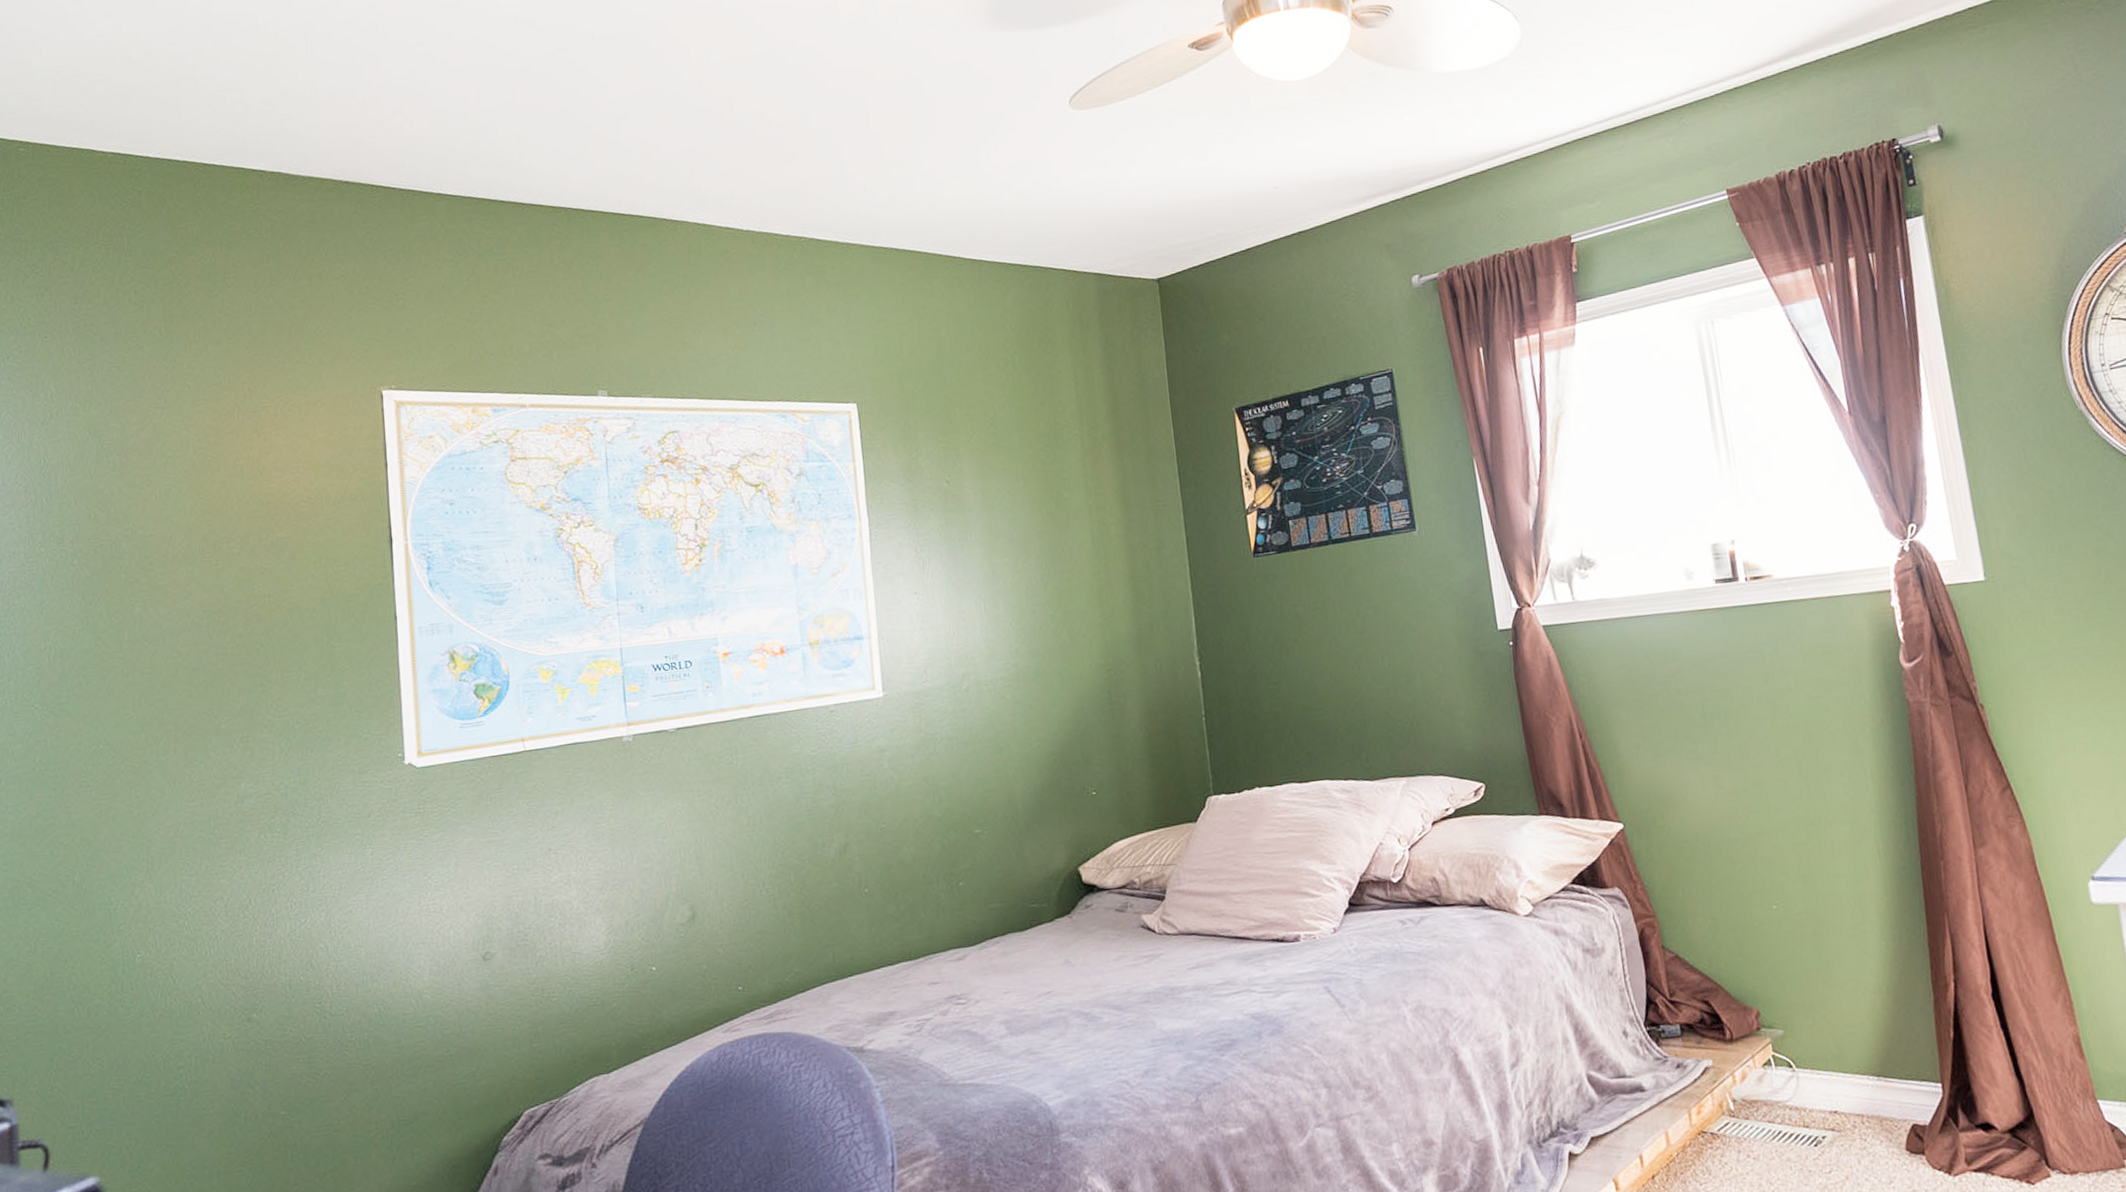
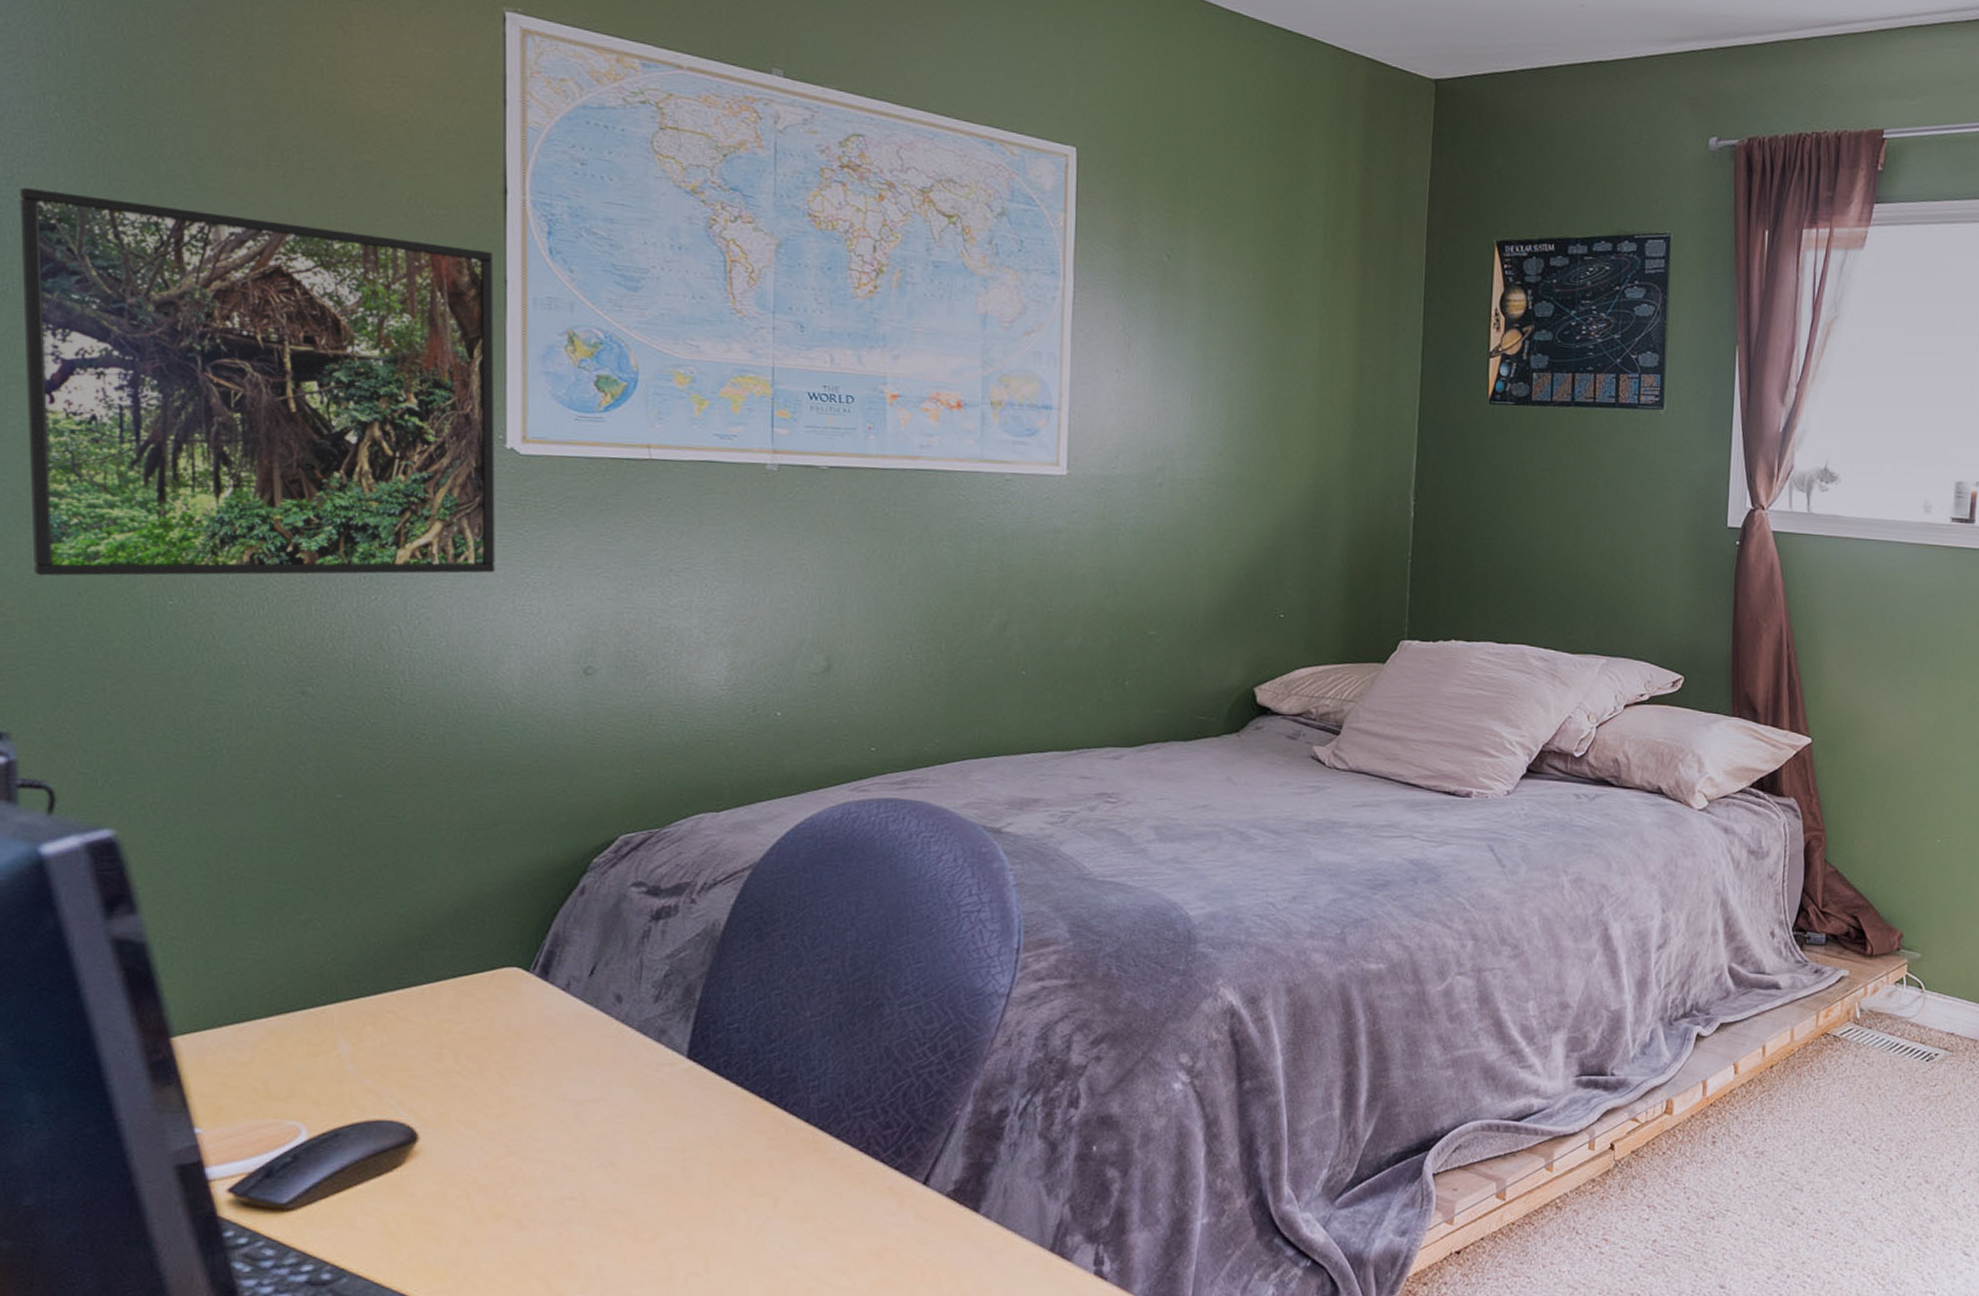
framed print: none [14,594,403,950] -> present [19,187,495,576]

